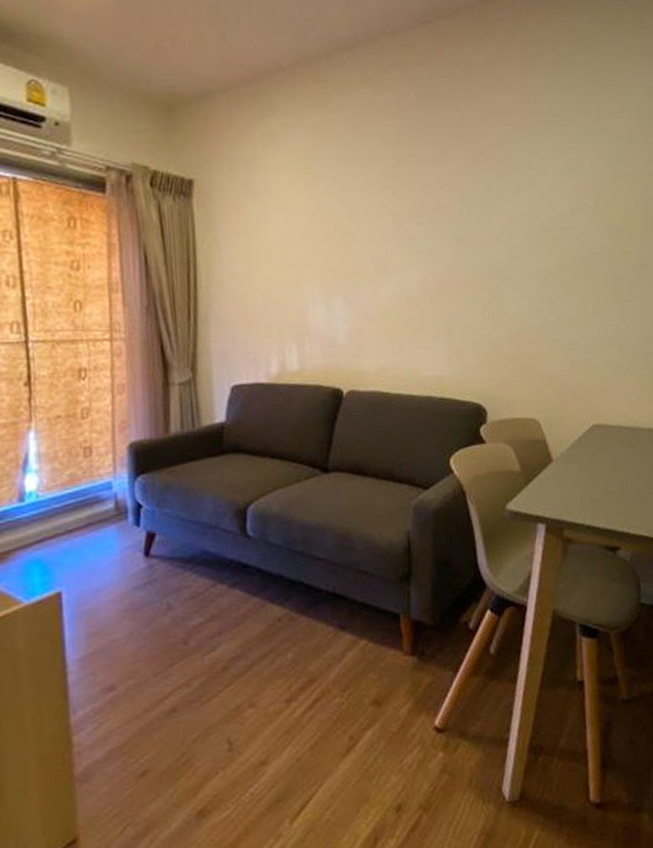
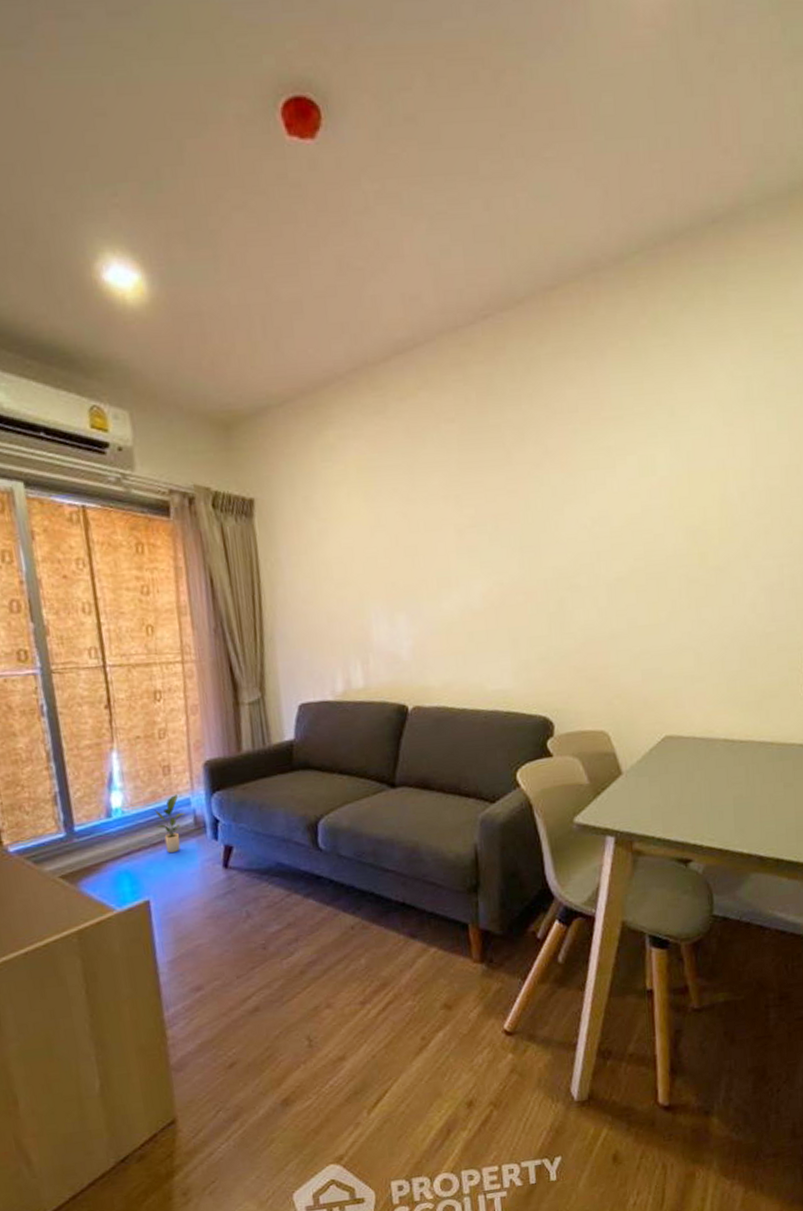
potted plant: none [73,476,106,541] -> present [155,793,186,854]

